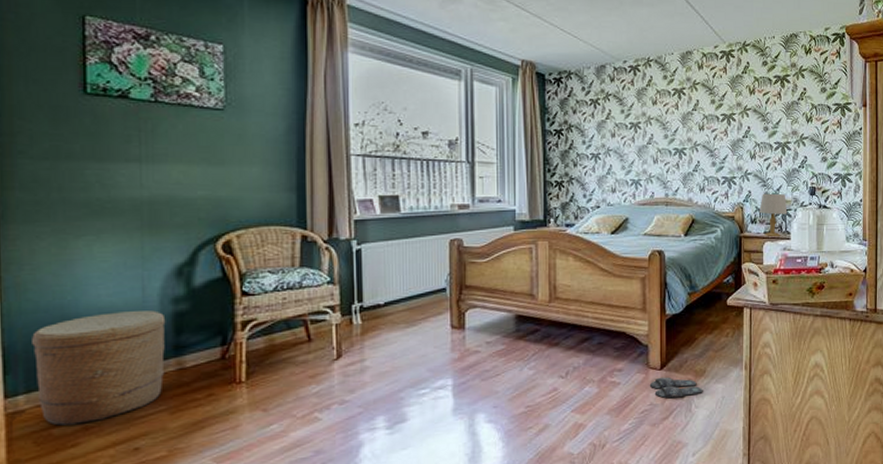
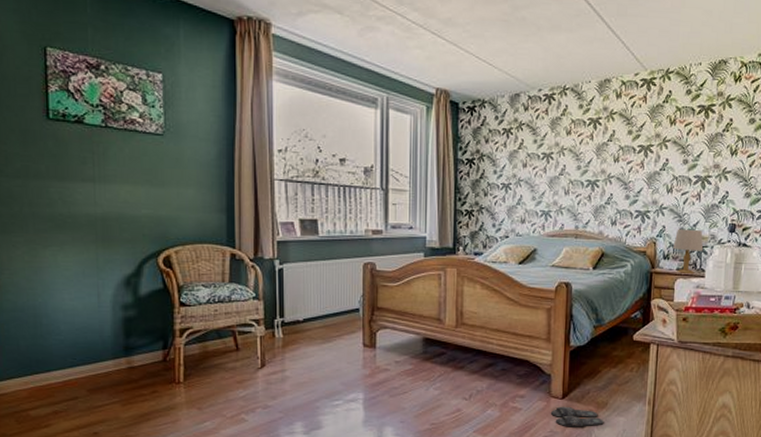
woven basket: present [32,310,166,426] -> none [12,314,117,410]

